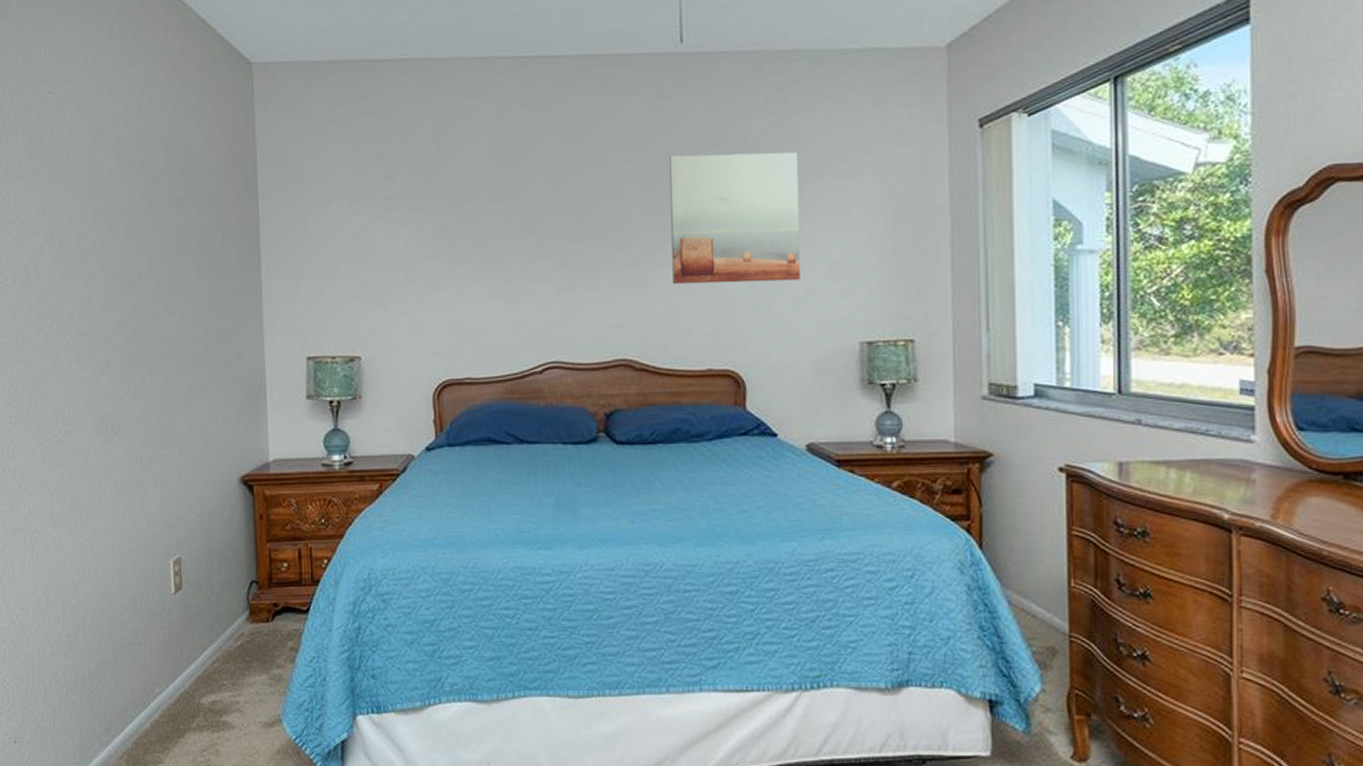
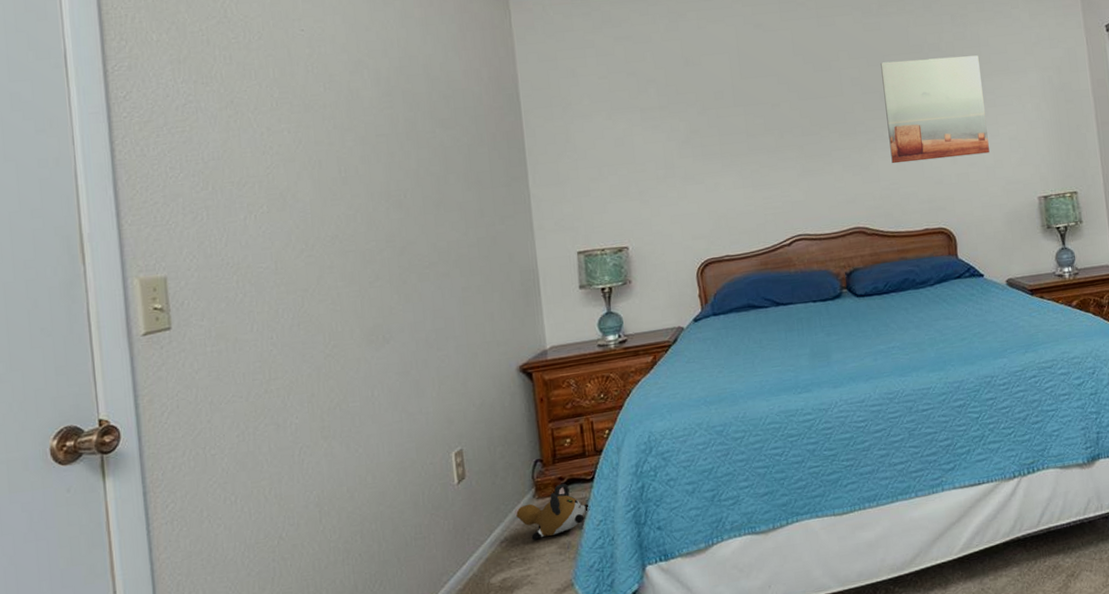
plush toy: none [227,610,304,666] -> present [514,483,591,541]

